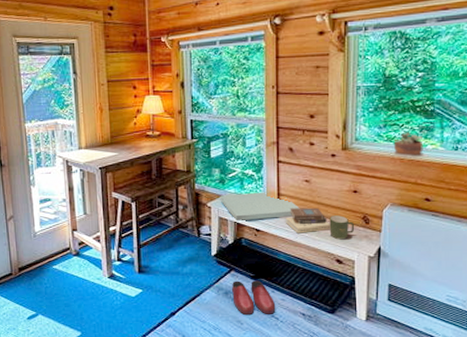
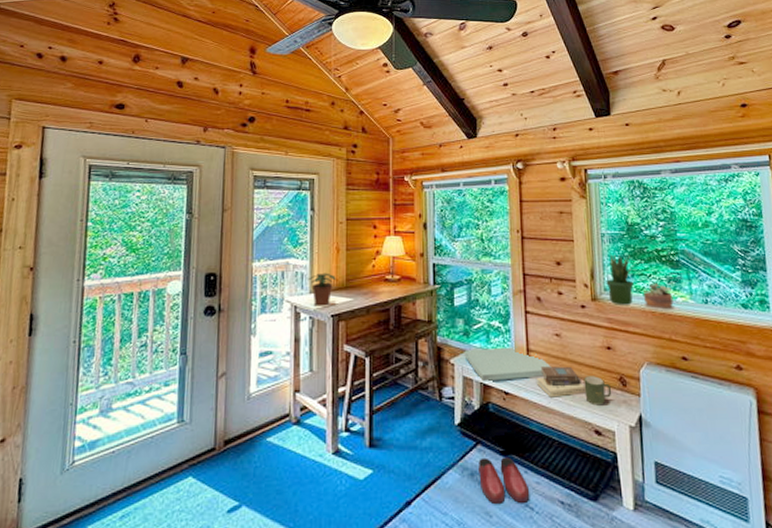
potted plant: none [75,131,101,160] -> present [307,273,336,306]
planter: none [358,105,385,155] -> present [606,253,634,306]

